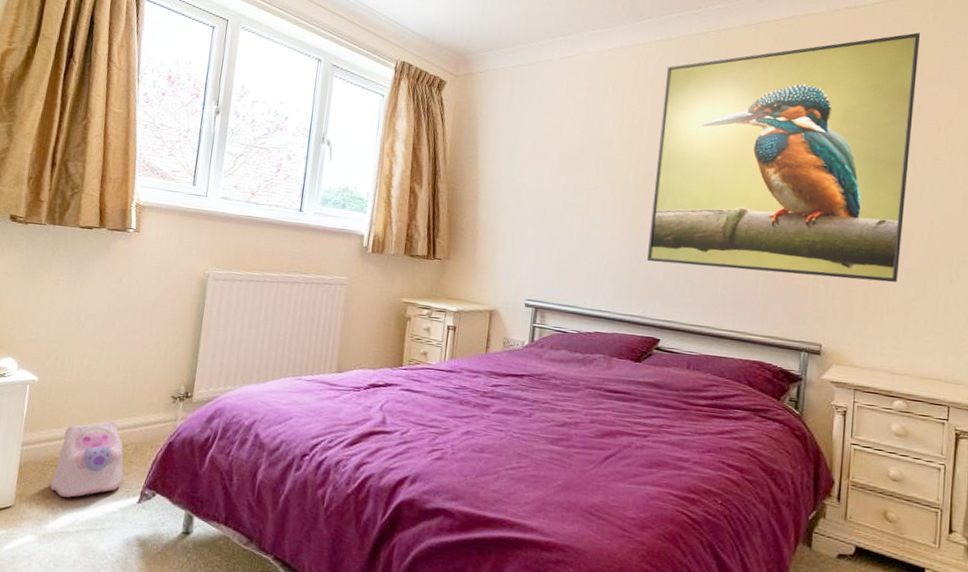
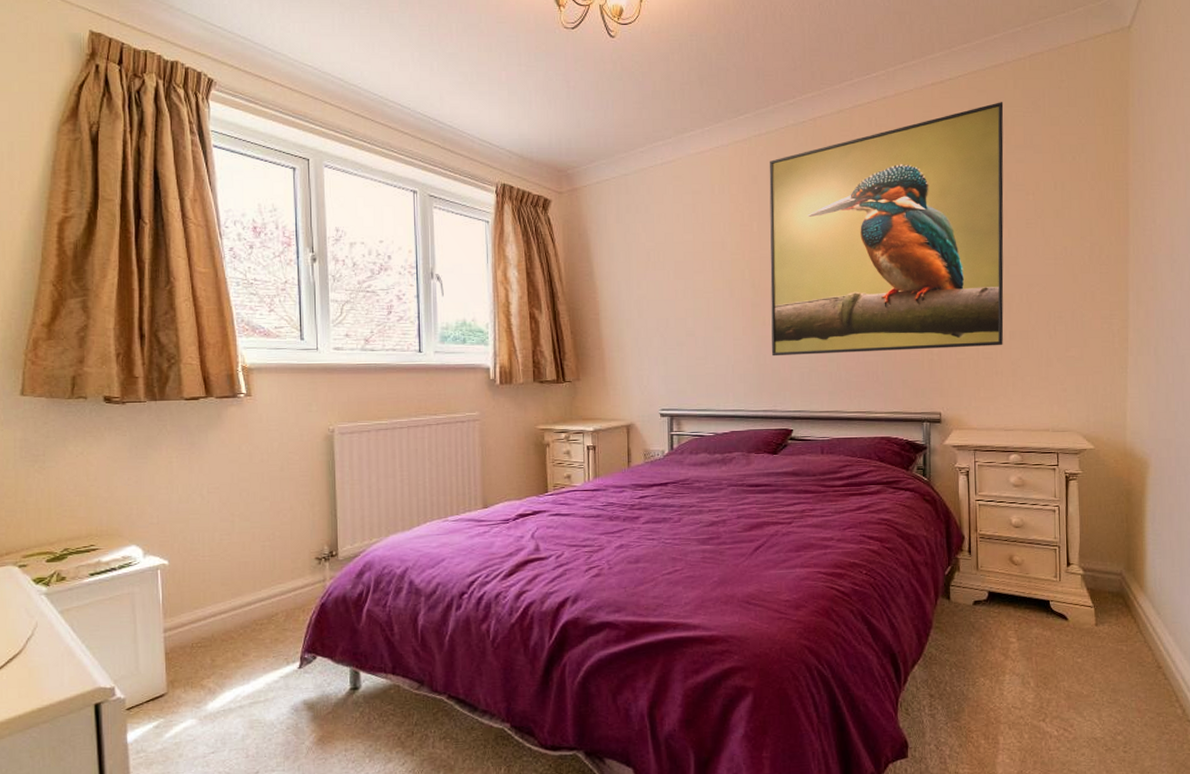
plush toy: present [50,421,124,498] -> none [202,593,279,676]

